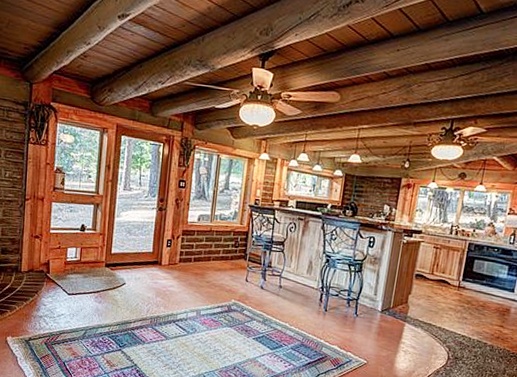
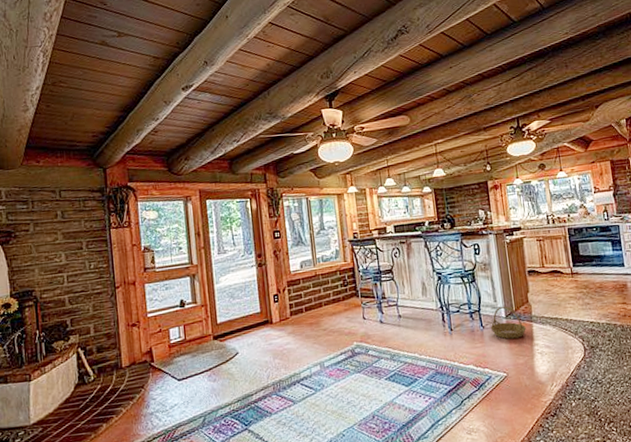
basket: none [363,300,398,333] -> present [490,306,526,339]

